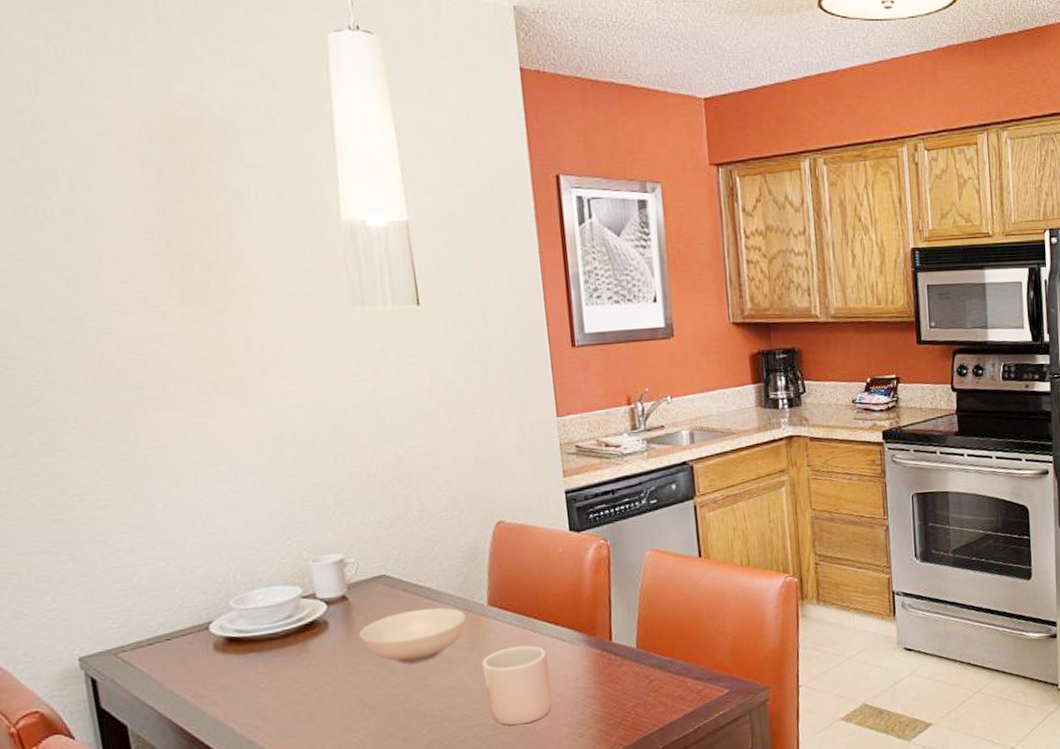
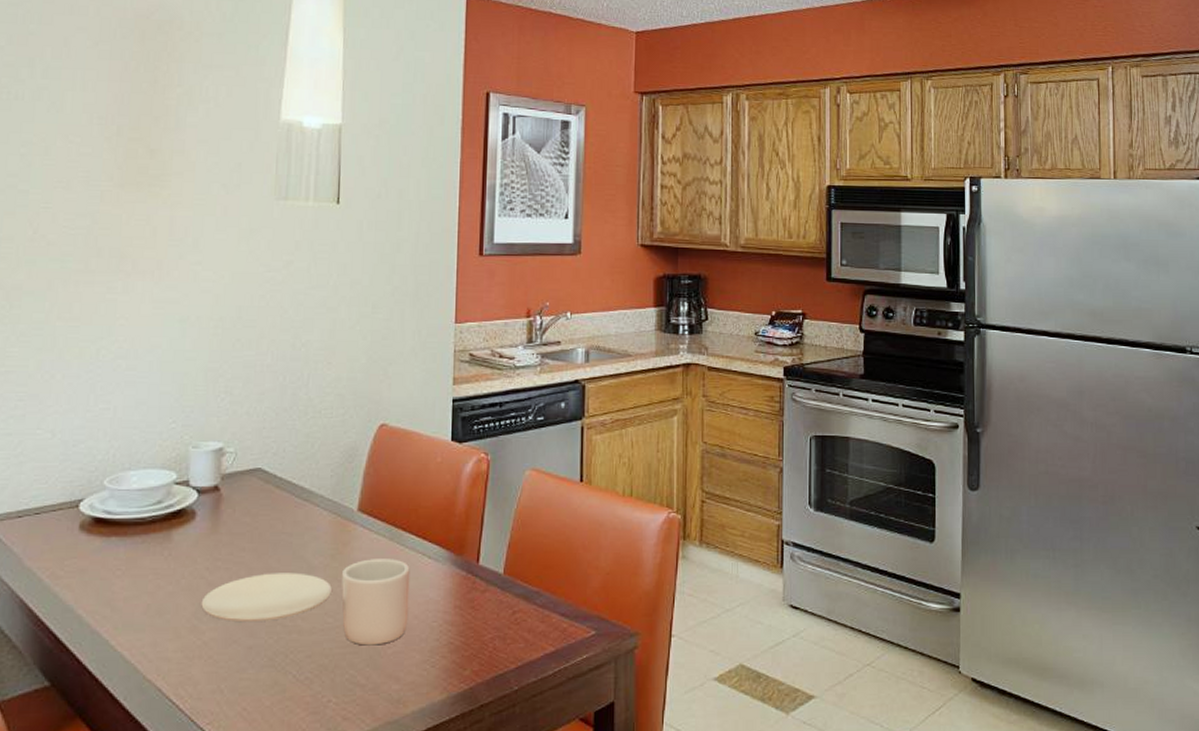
plate: none [349,667,475,718] -> present [201,572,332,622]
bowl: present [359,607,466,663] -> none [224,508,333,564]

